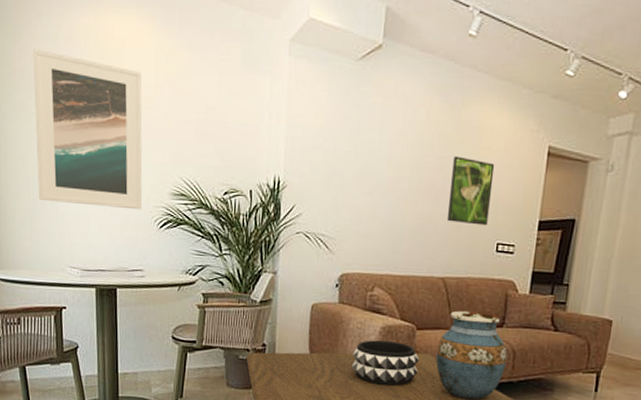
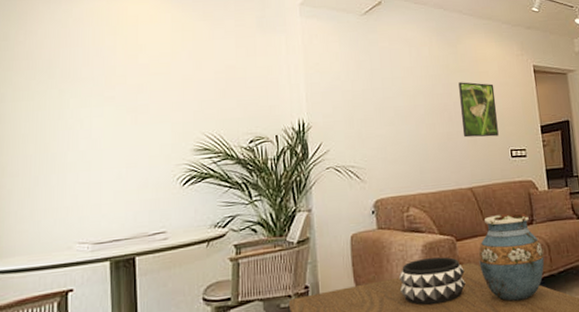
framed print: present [33,48,143,210] -> none [39,32,163,177]

